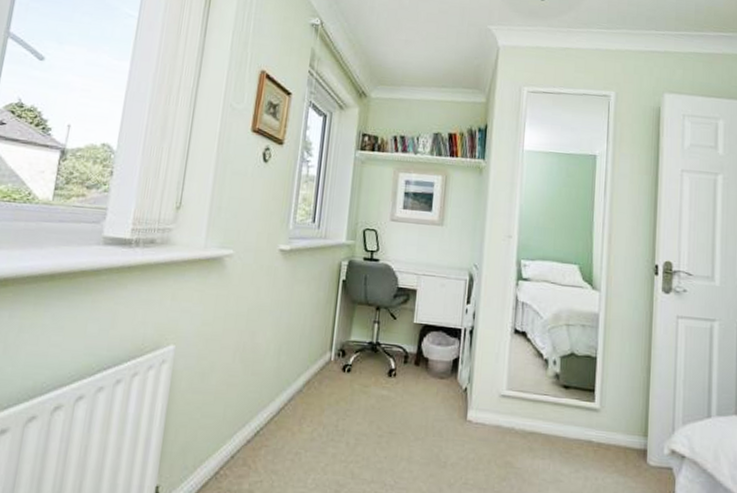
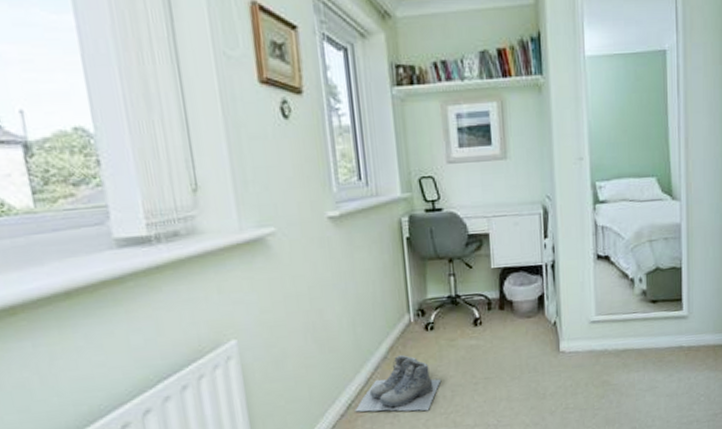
boots: none [261,391,348,455] -> present [355,355,442,412]

